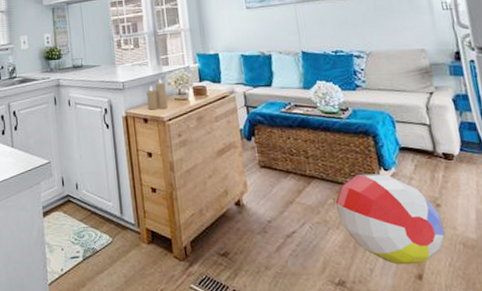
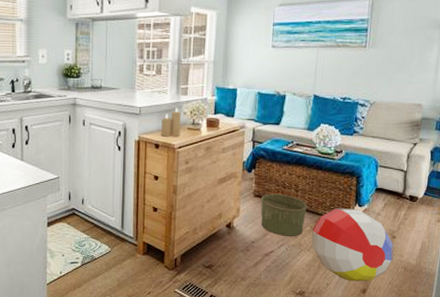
basket: none [267,162,326,212] -> present [260,193,307,236]

